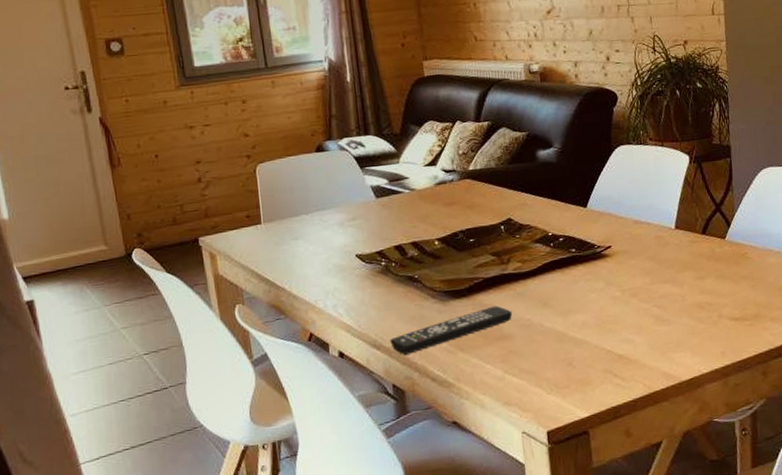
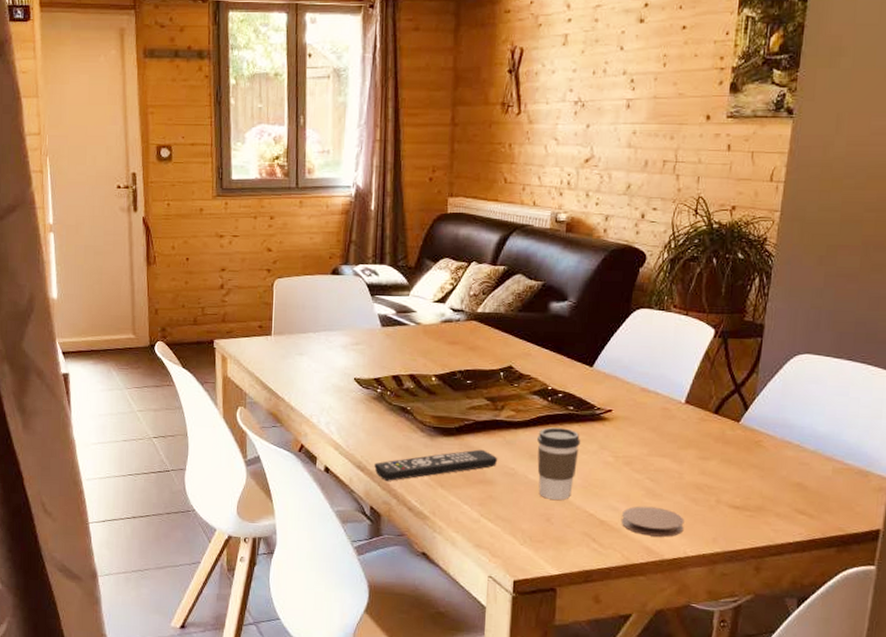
coffee cup: none [546,270,588,344] -> present [537,427,581,500]
coaster: none [637,332,695,362] -> present [622,506,685,537]

